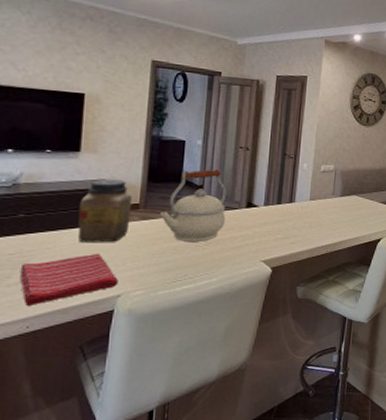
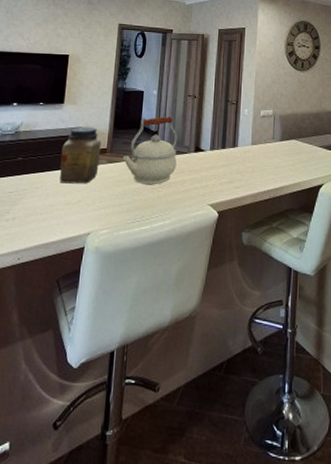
dish towel: present [19,253,118,306] -> none [15,193,89,239]

